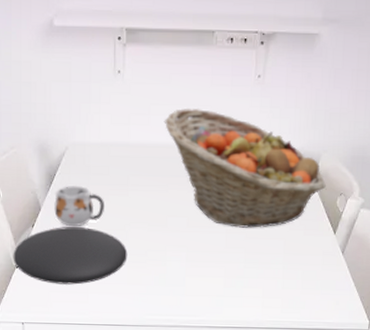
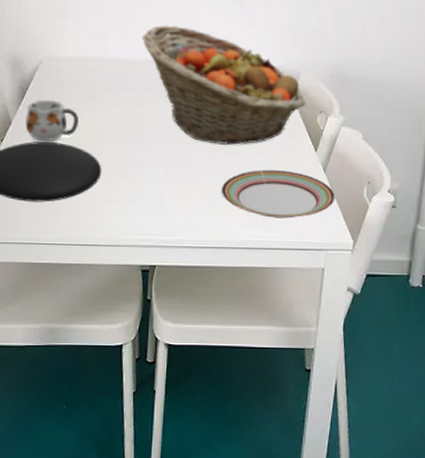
plate: none [241,252,353,300] -> present [221,170,336,219]

